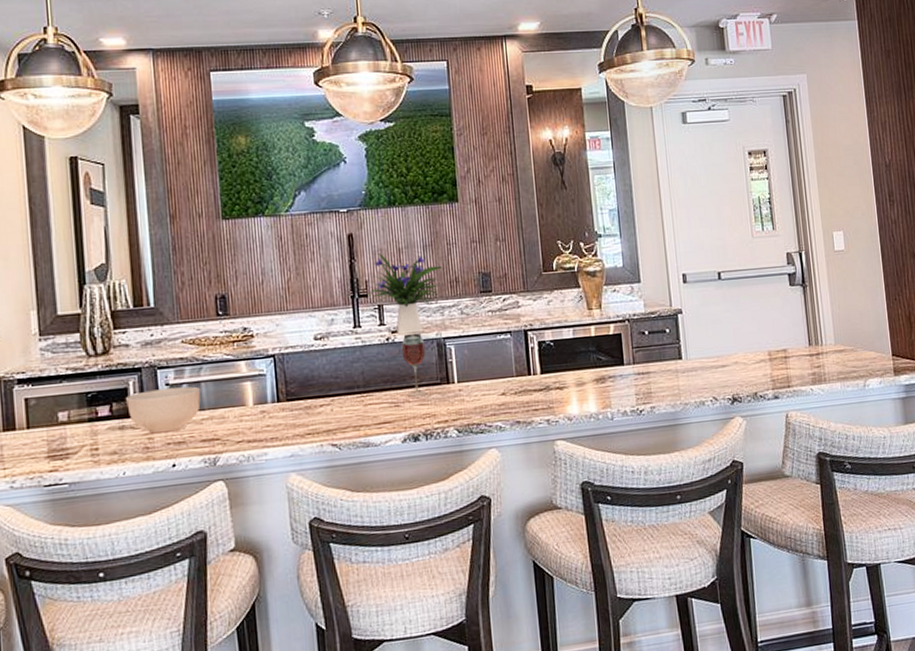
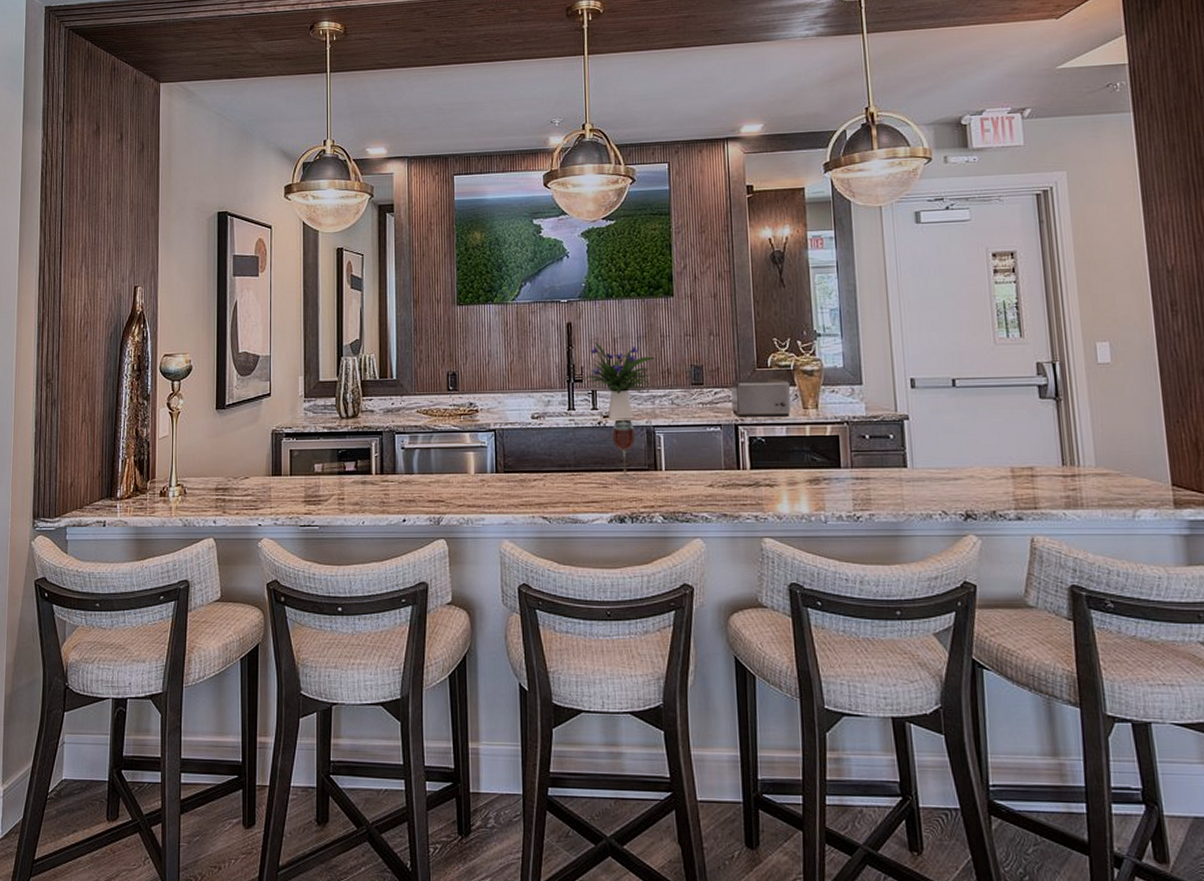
bowl: present [126,386,201,434] -> none [369,452,431,491]
toaster: none [518,281,577,324] -> present [731,379,791,419]

